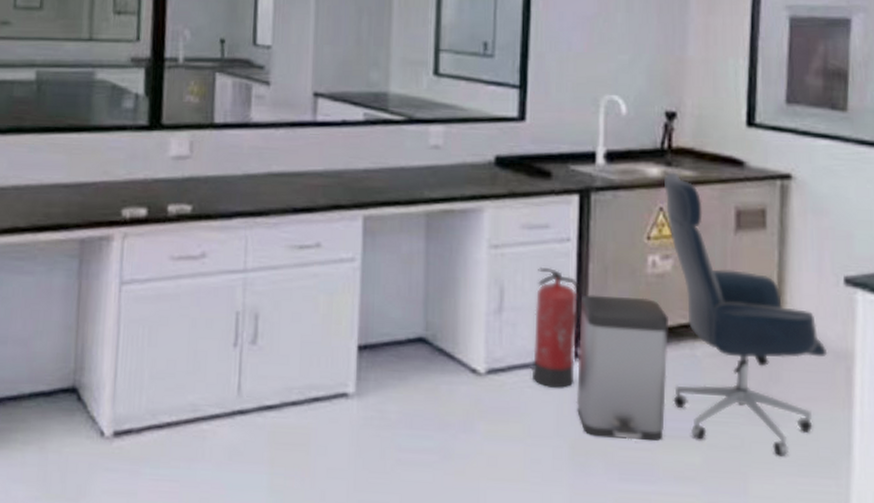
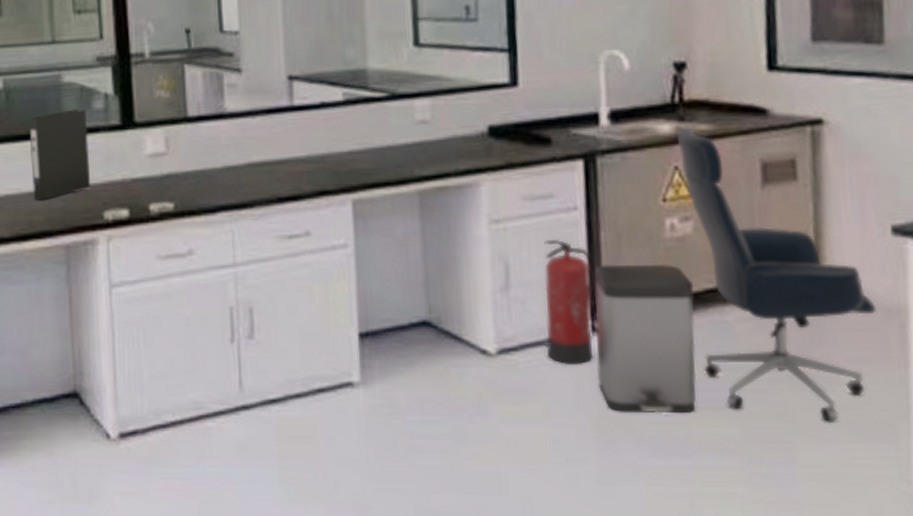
binder: none [53,106,115,194] -> present [28,109,91,201]

